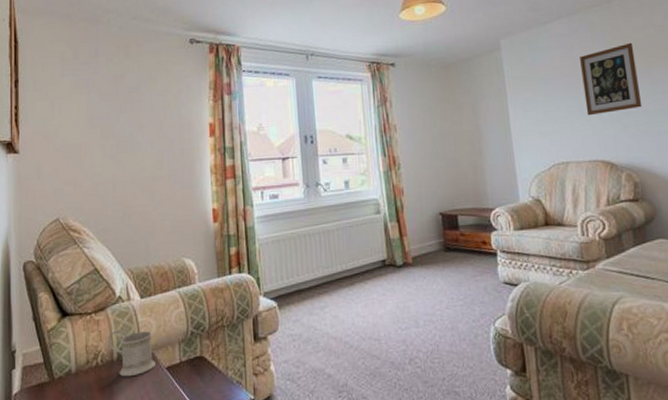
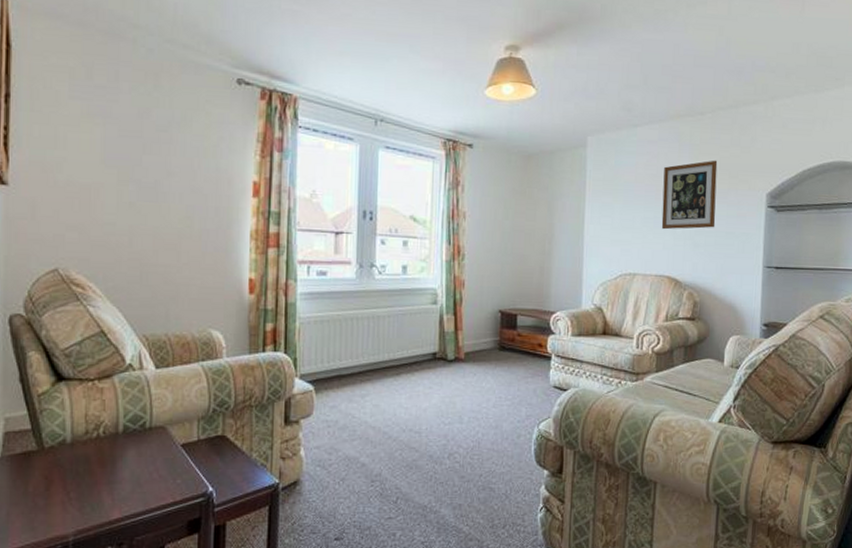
mug: present [108,329,156,377] -> none [113,400,169,452]

